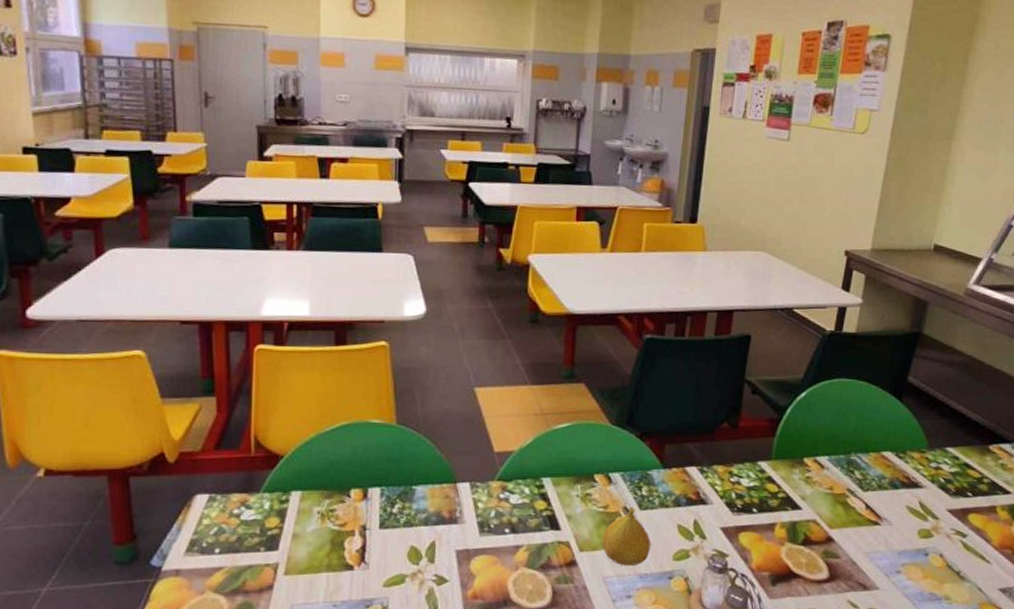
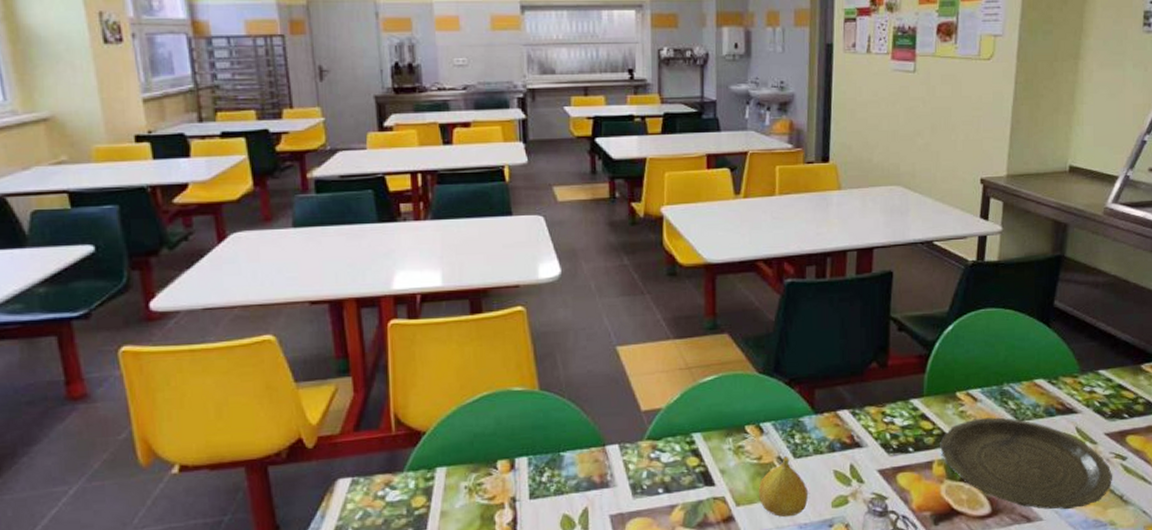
plate: none [783,485,951,581] -> present [940,417,1112,510]

